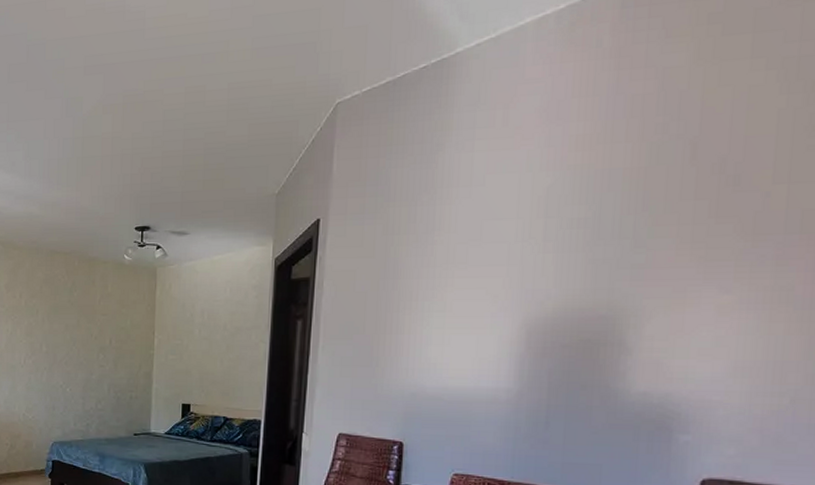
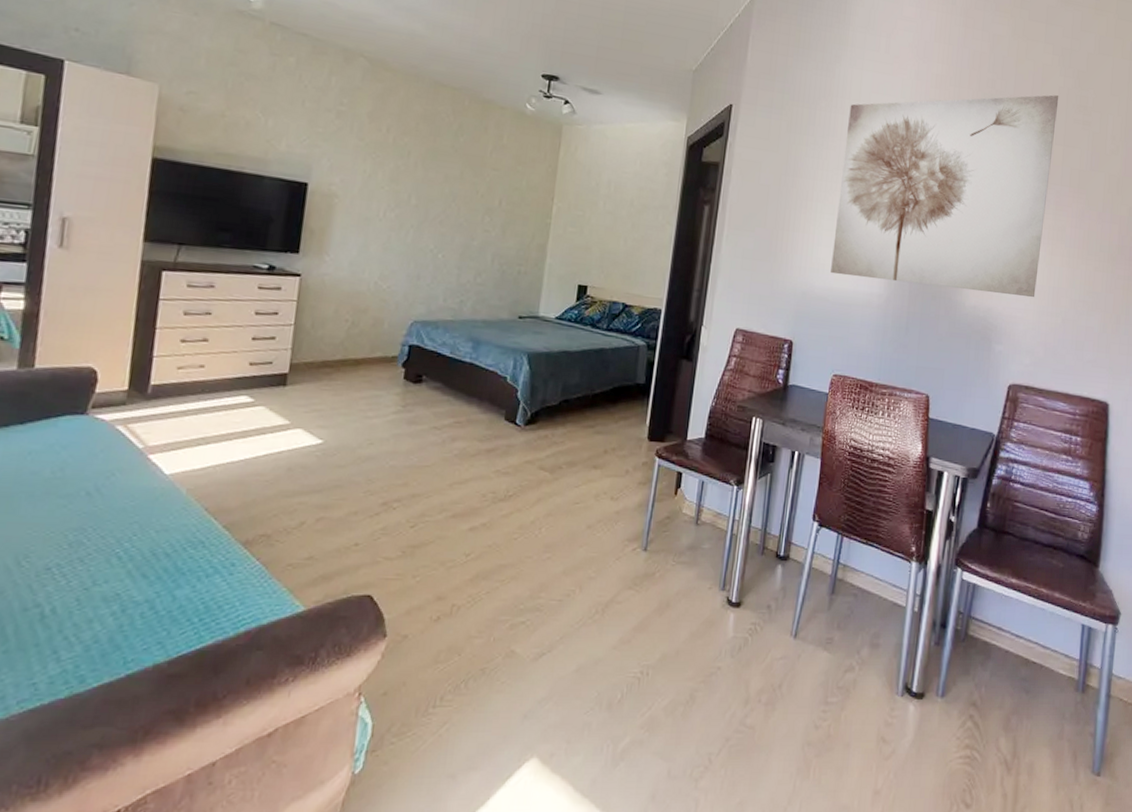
wall art: none [444,120,779,377] -> present [831,94,1059,298]

